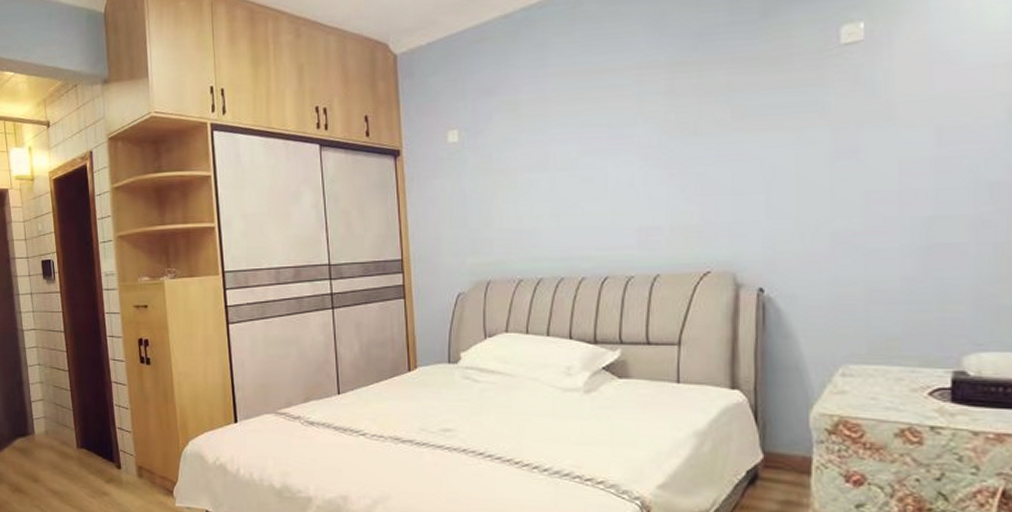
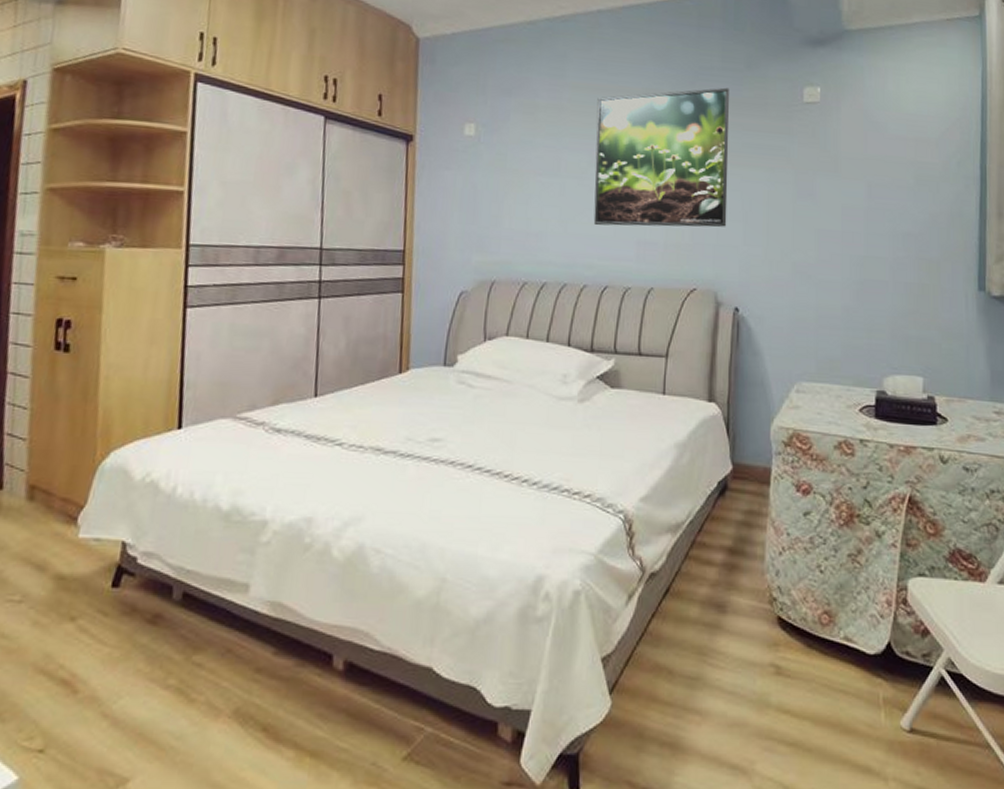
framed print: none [583,44,744,215] -> present [593,87,730,228]

